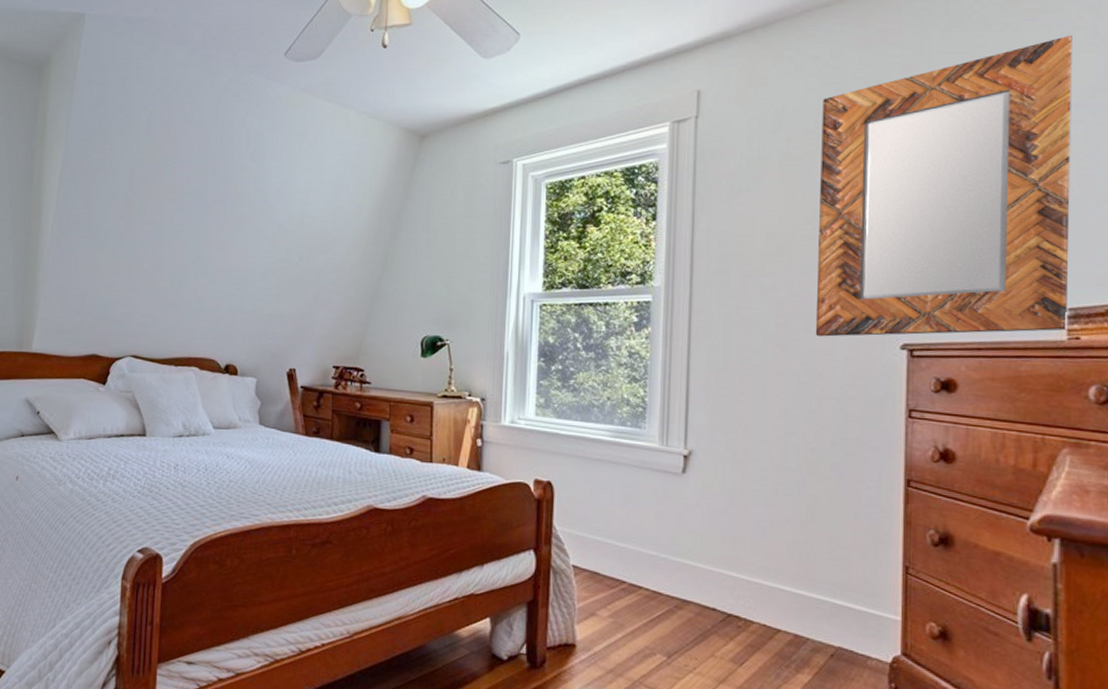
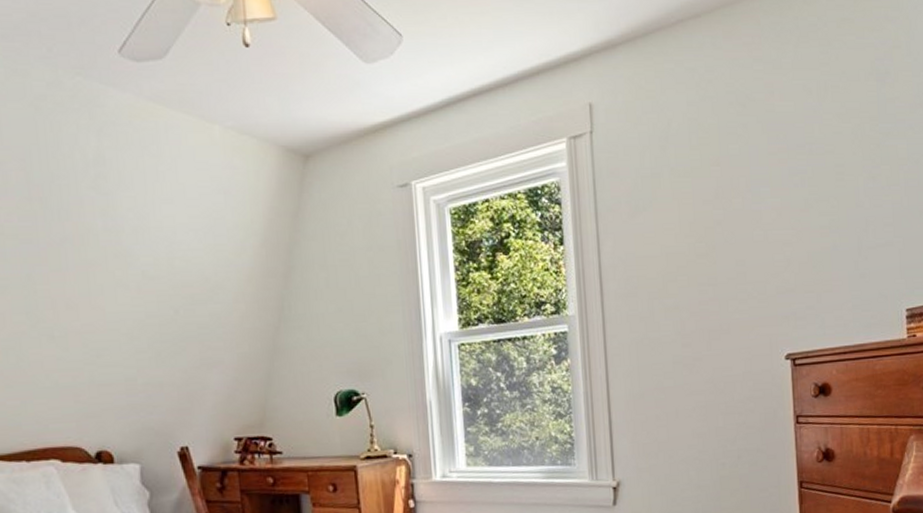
home mirror: present [815,34,1072,337] -> none [702,53,906,354]

